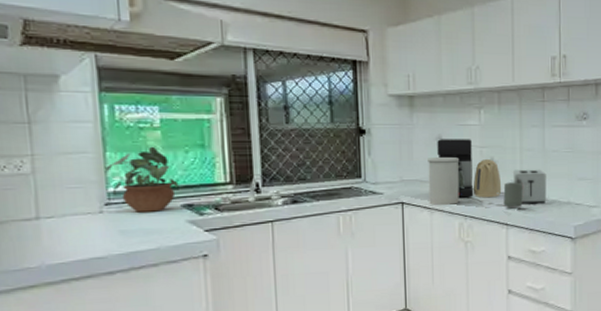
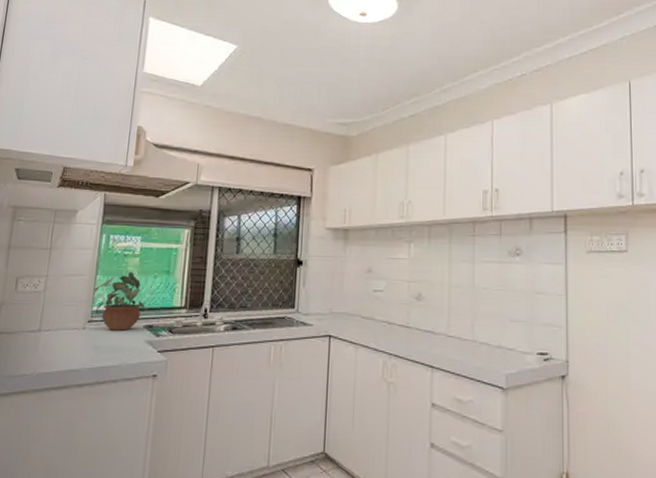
canister: present [428,157,460,206] -> none [355,291,388,342]
coffee maker: present [437,139,474,198] -> none [366,272,400,334]
kettle: present [473,158,502,198] -> none [399,293,428,336]
canister: present [499,180,530,210] -> none [425,317,458,351]
toaster: present [513,169,547,204] -> none [441,307,476,346]

